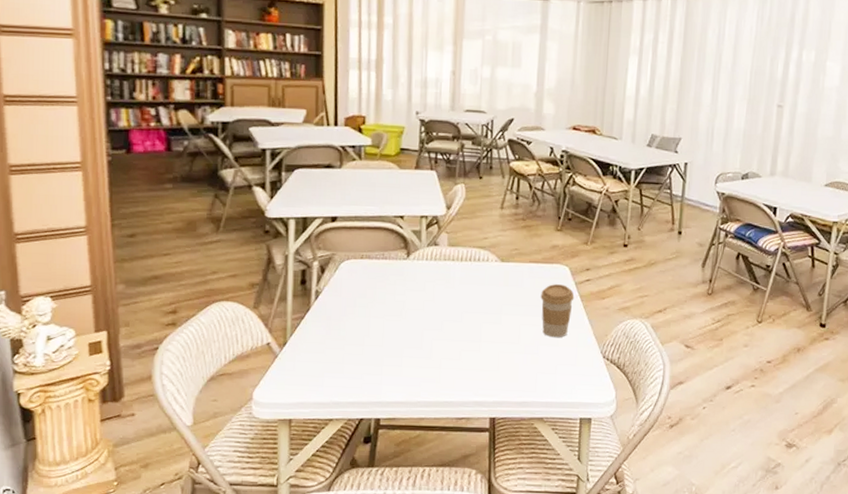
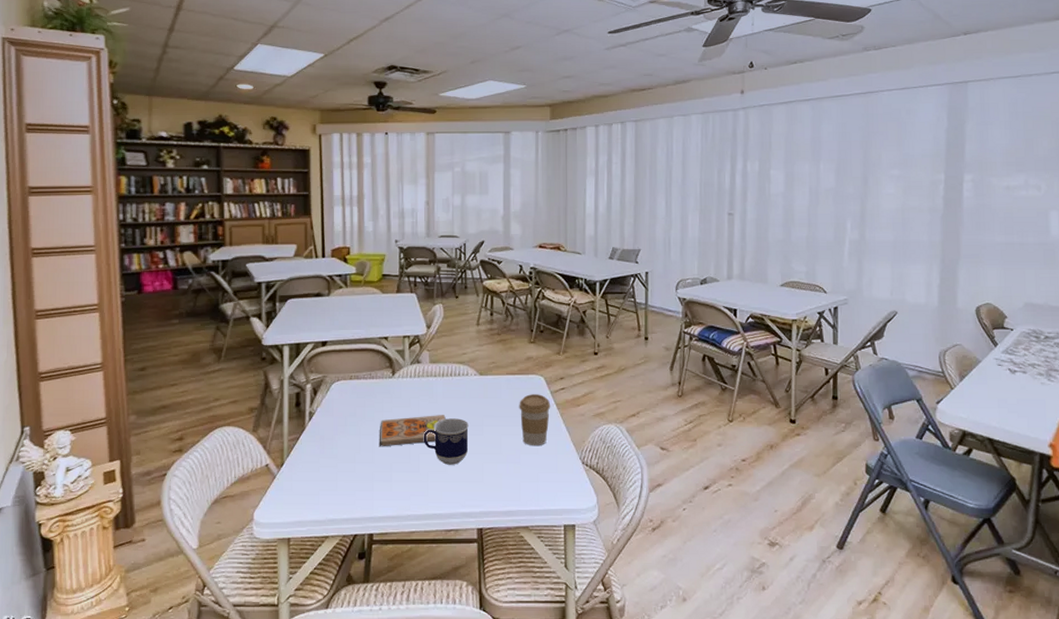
notebook: none [389,300,462,331] -> present [379,415,446,447]
cup: none [437,305,486,353] -> present [423,418,469,465]

